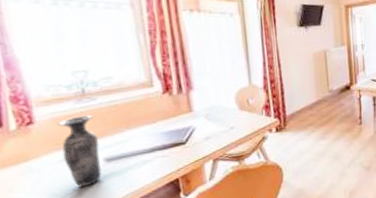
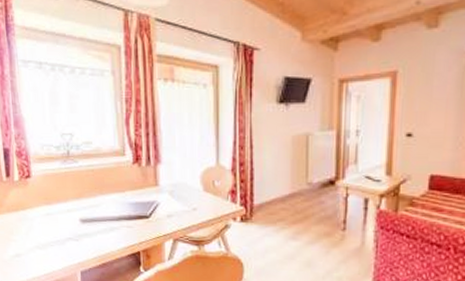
vase: present [57,114,102,187] -> none [47,175,77,242]

